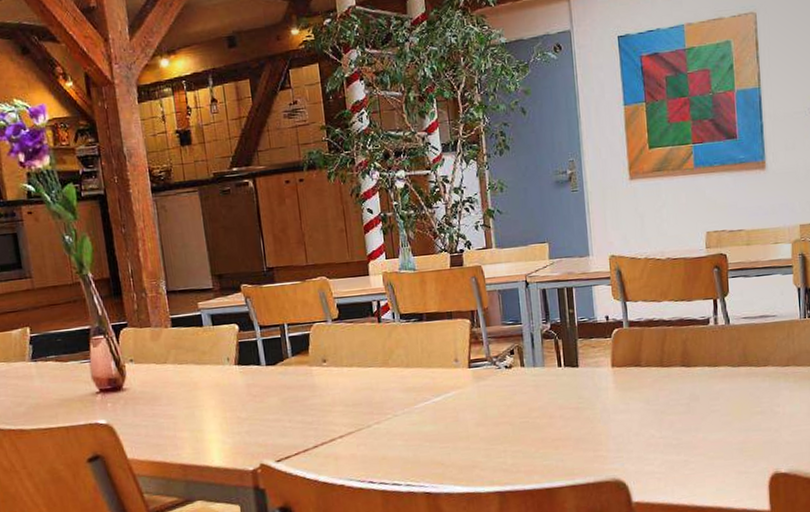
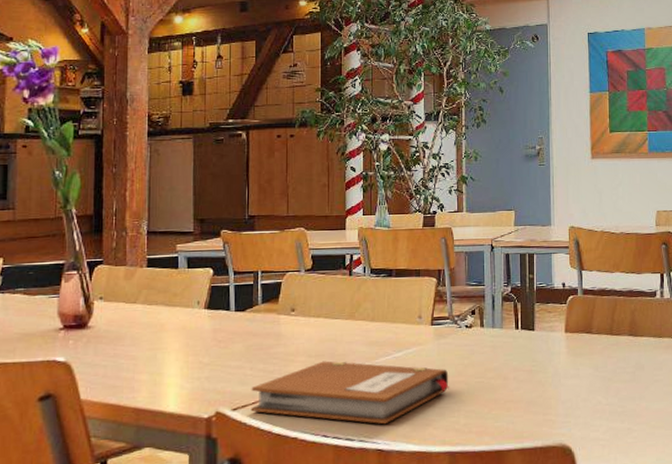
notebook: none [292,409,493,468] -> present [251,361,449,425]

